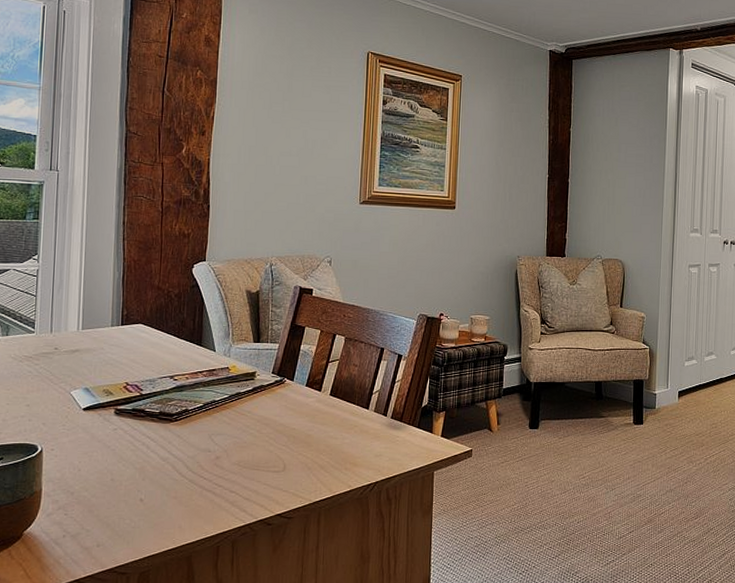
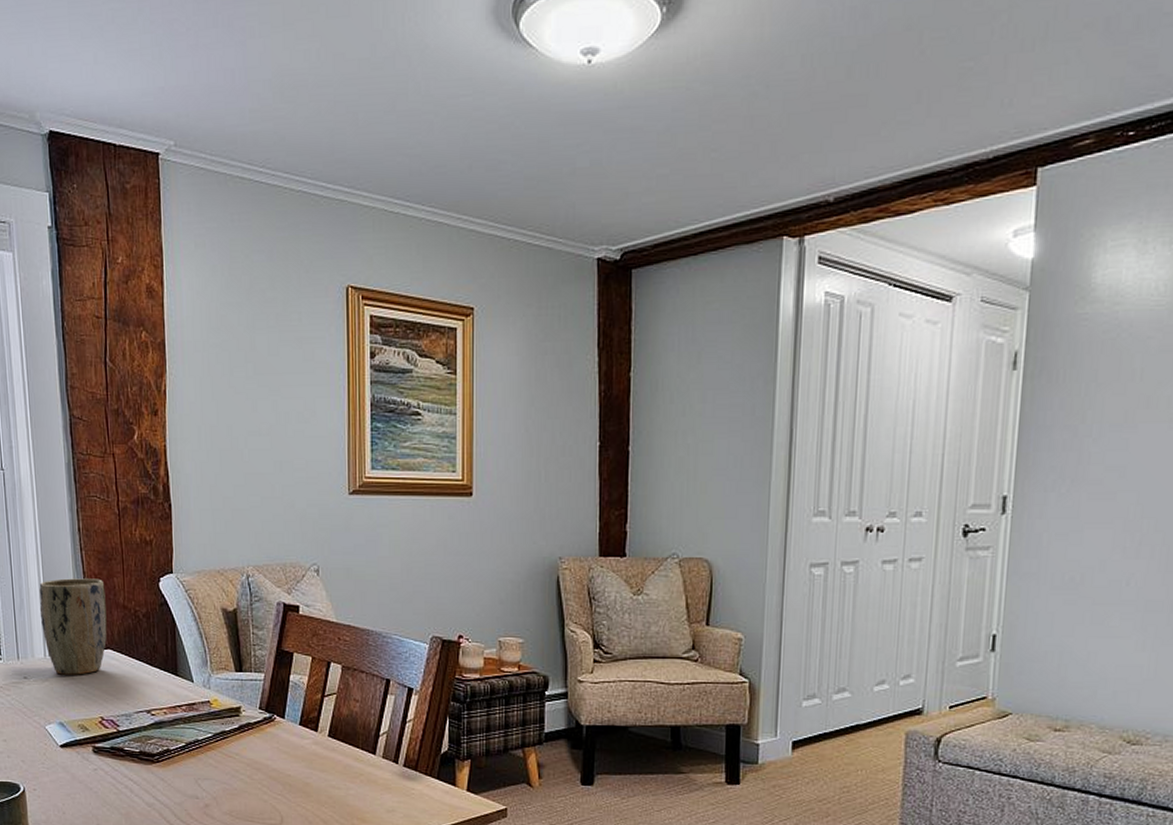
plant pot: none [78,263,143,346] -> present [39,578,107,675]

